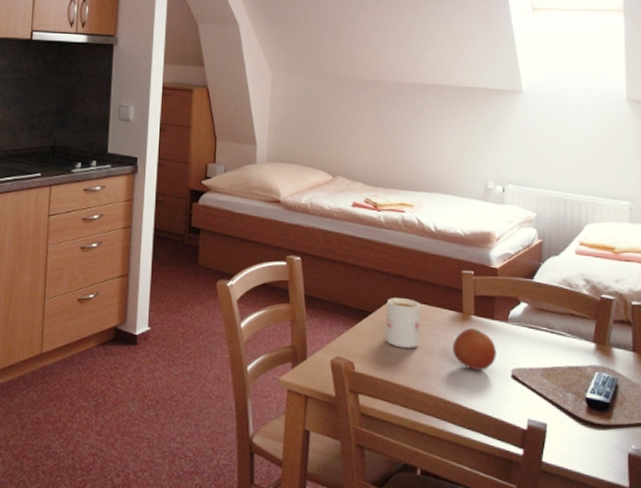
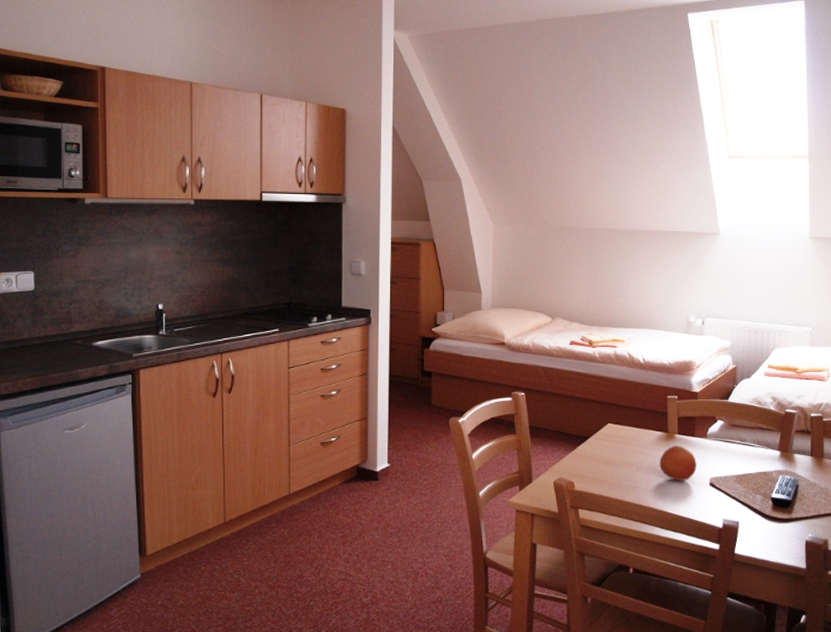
mug: present [386,298,421,348] -> none [602,423,632,467]

